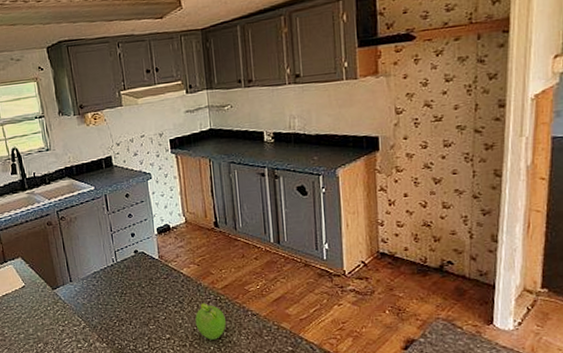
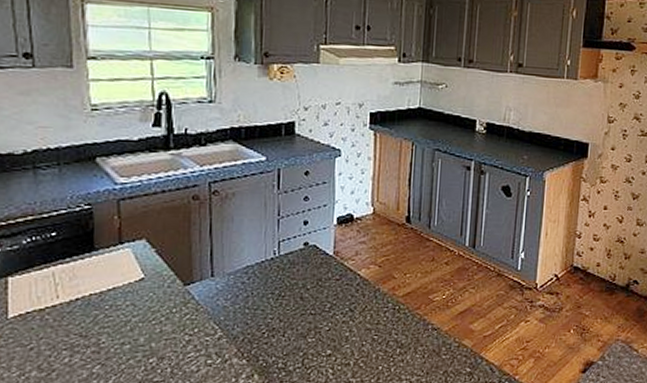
fruit: present [195,303,226,340] -> none [365,313,402,358]

